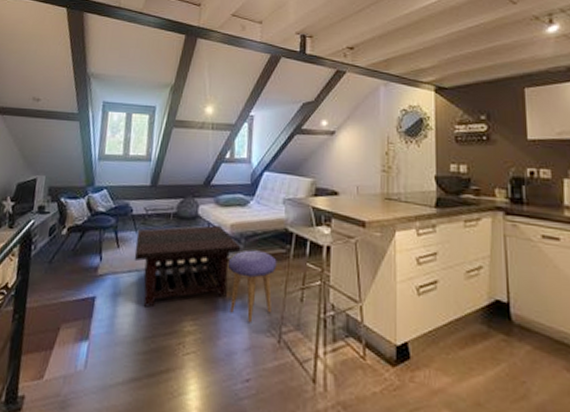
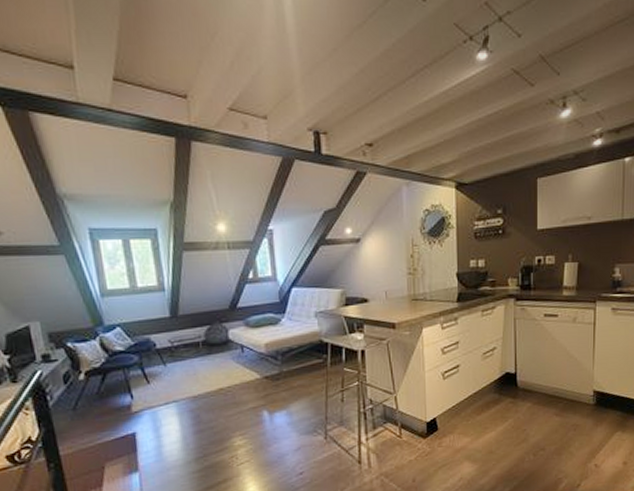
coffee table: present [134,224,241,307] -> none [166,346,279,432]
stool: present [228,250,277,323] -> none [267,364,316,428]

